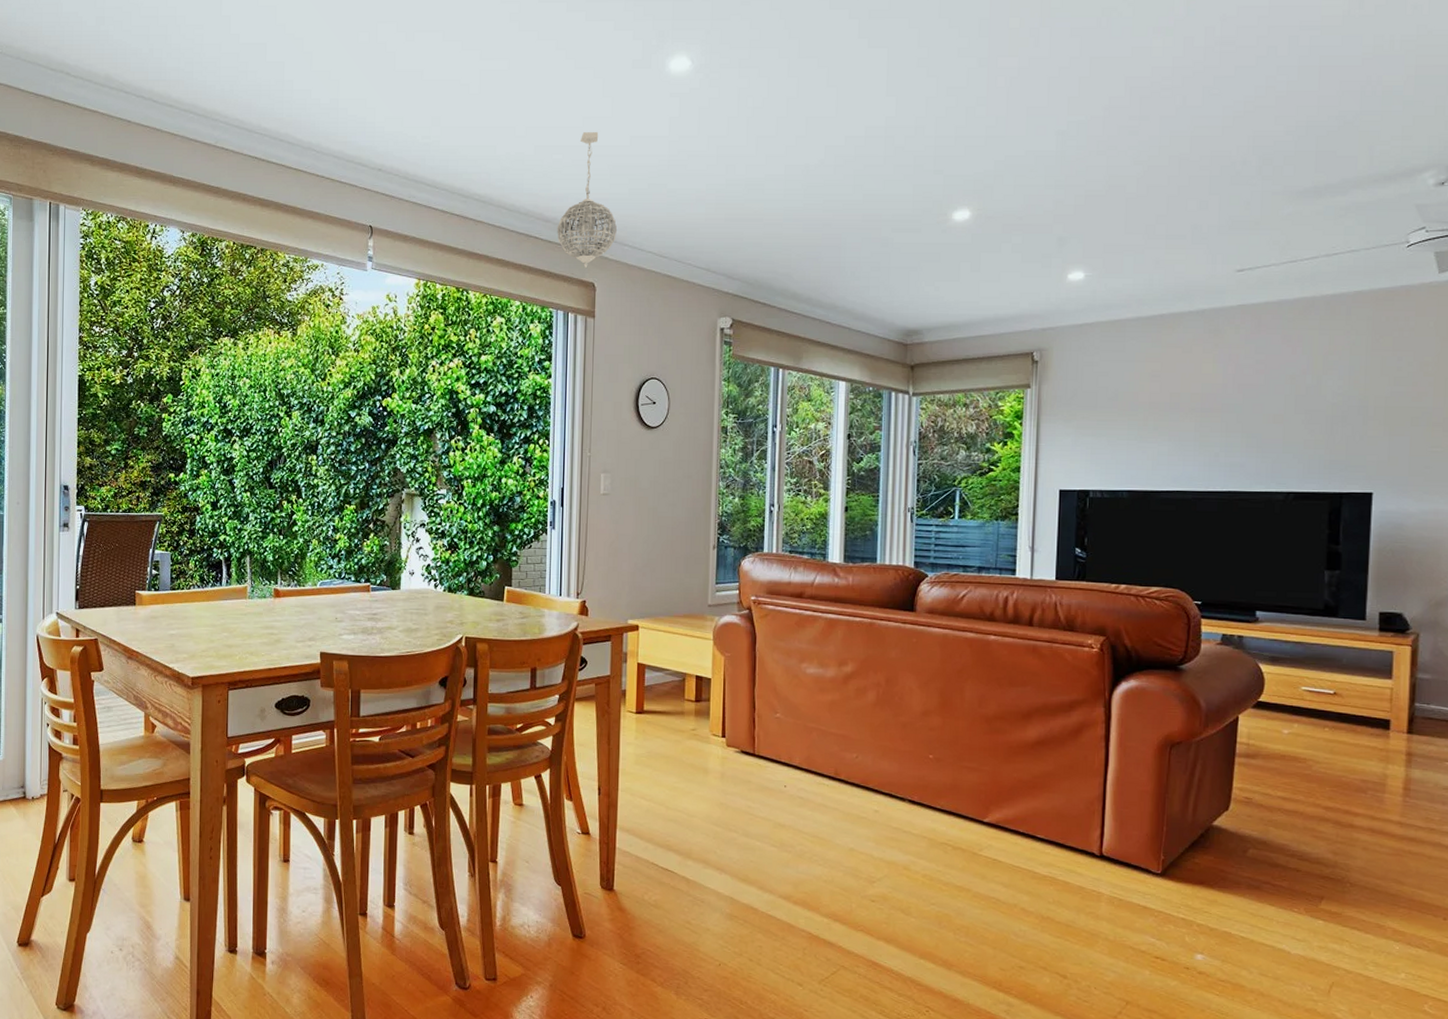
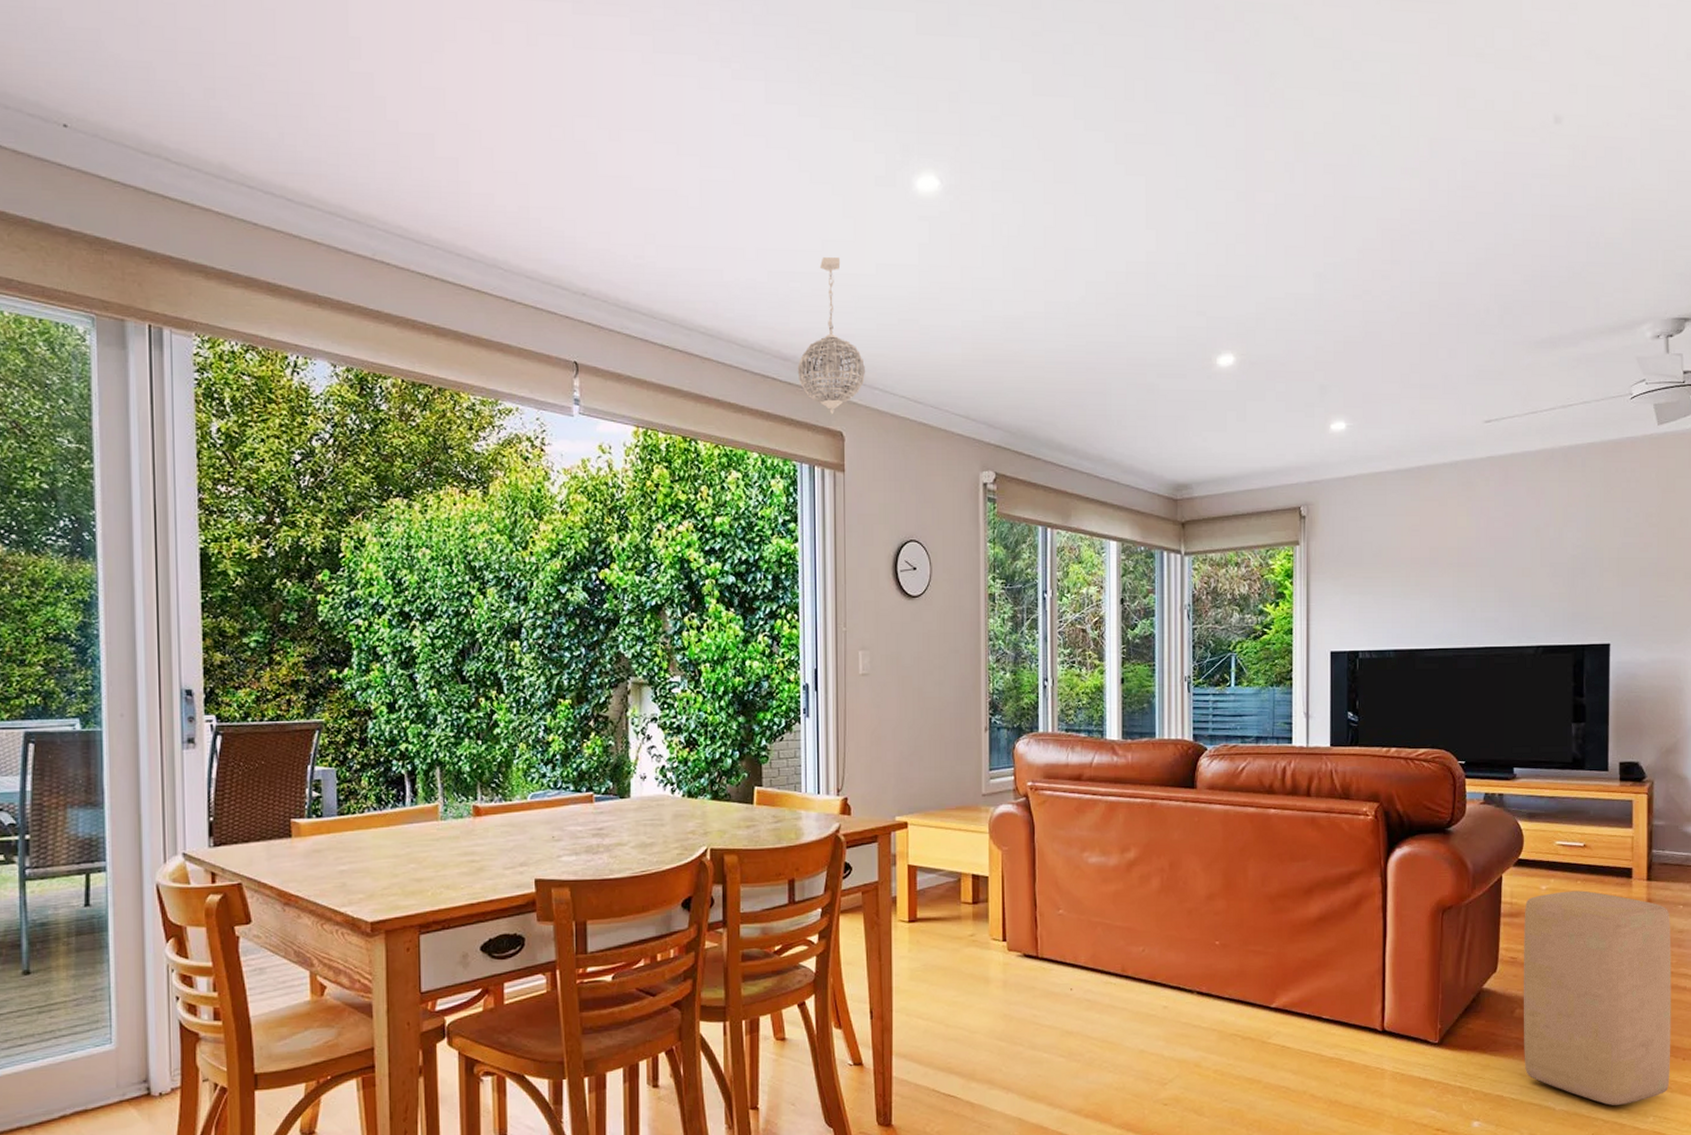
ottoman: none [1256,737,1434,957] -> present [1524,890,1671,1105]

